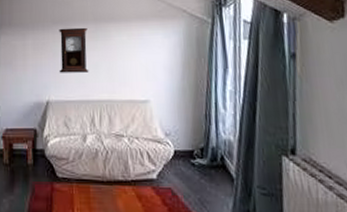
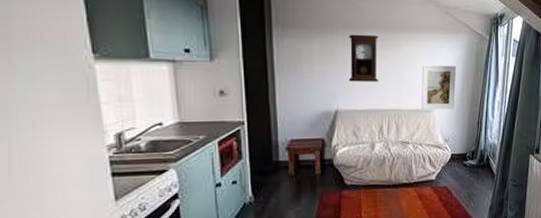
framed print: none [134,53,175,101] -> present [420,65,457,110]

